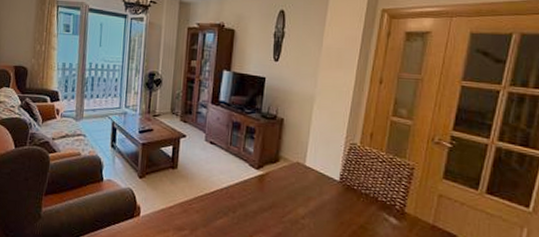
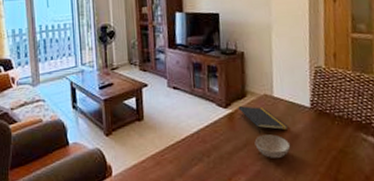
notepad: none [269,170,314,199] -> present [238,106,287,134]
bowl: none [280,200,314,225] -> present [254,134,291,159]

